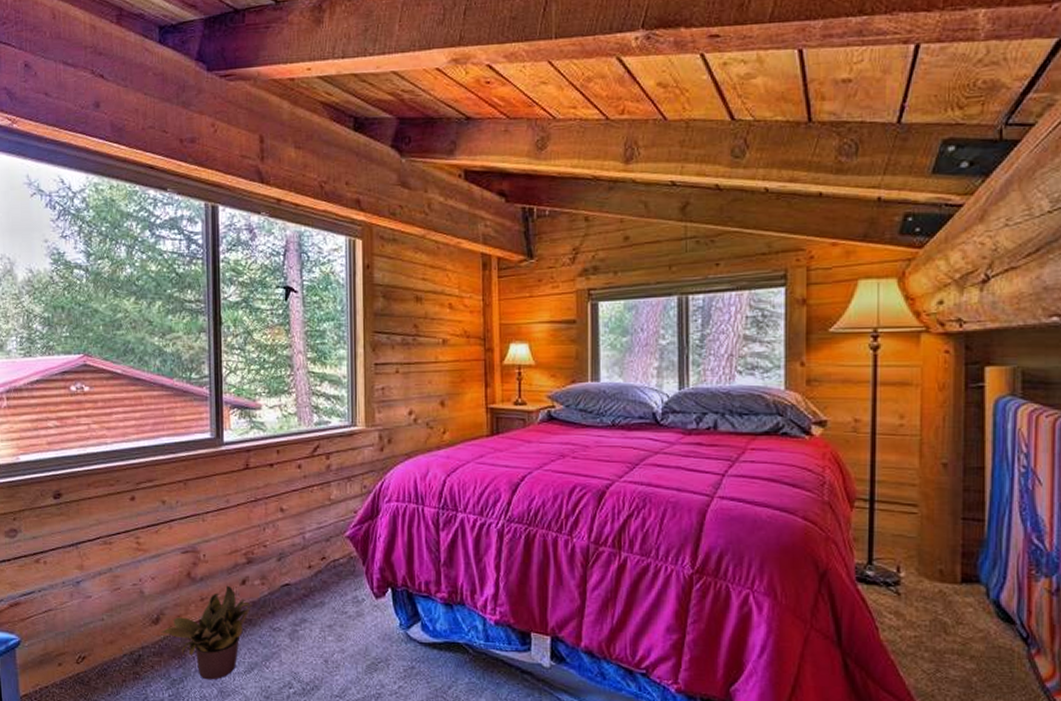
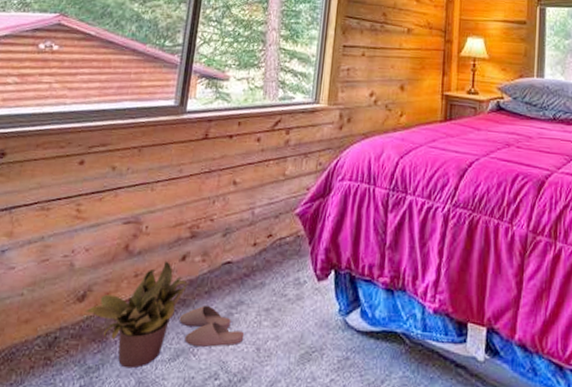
slippers: none [248,623,312,660] -> present [179,305,245,347]

